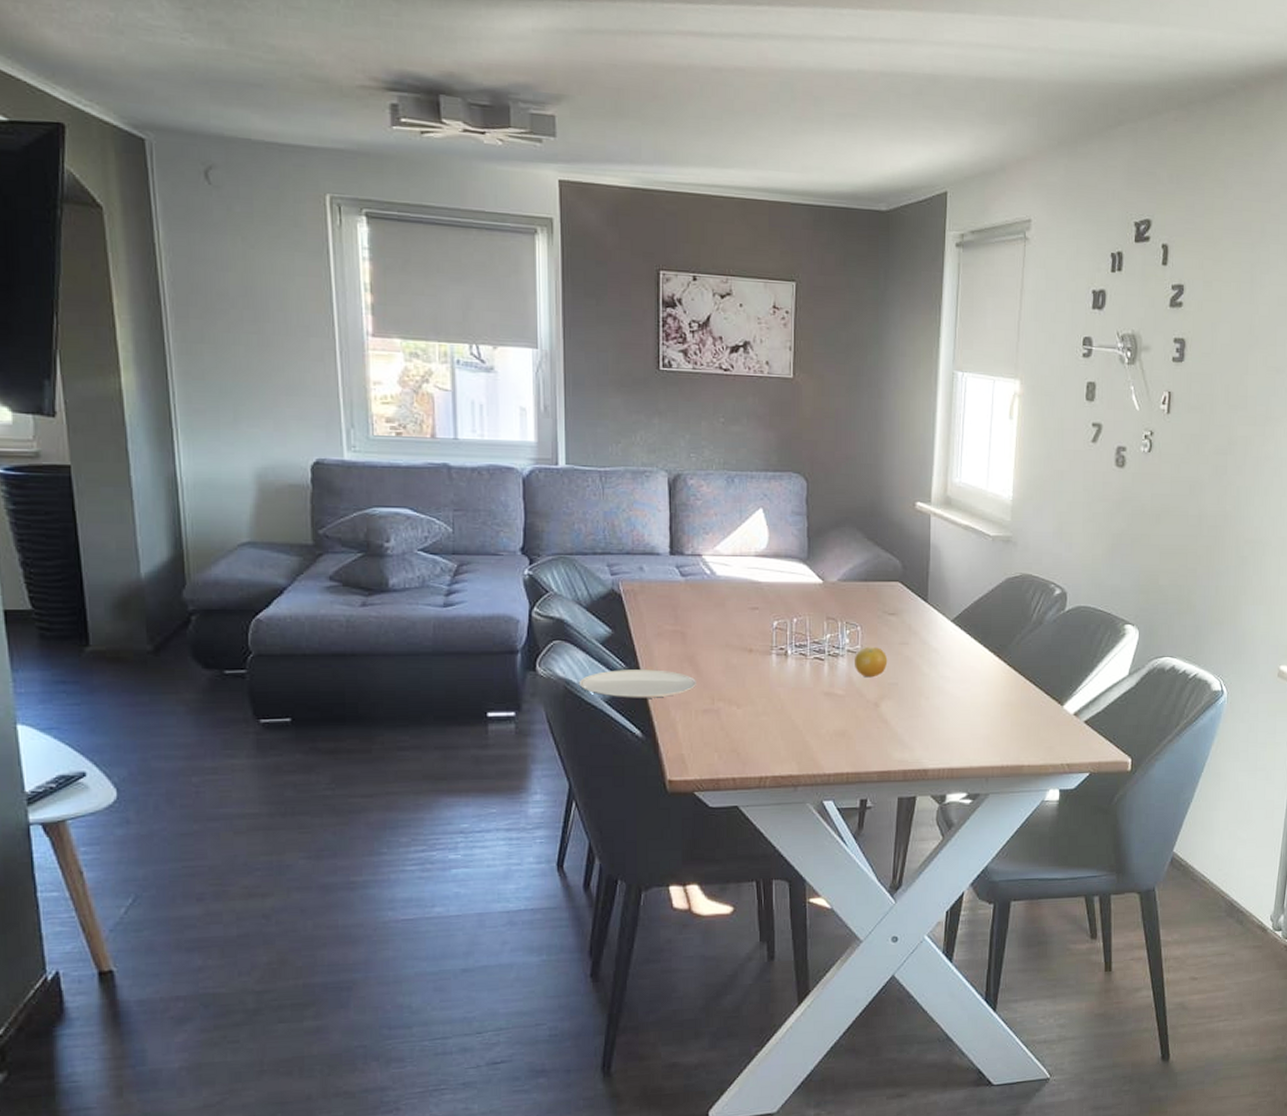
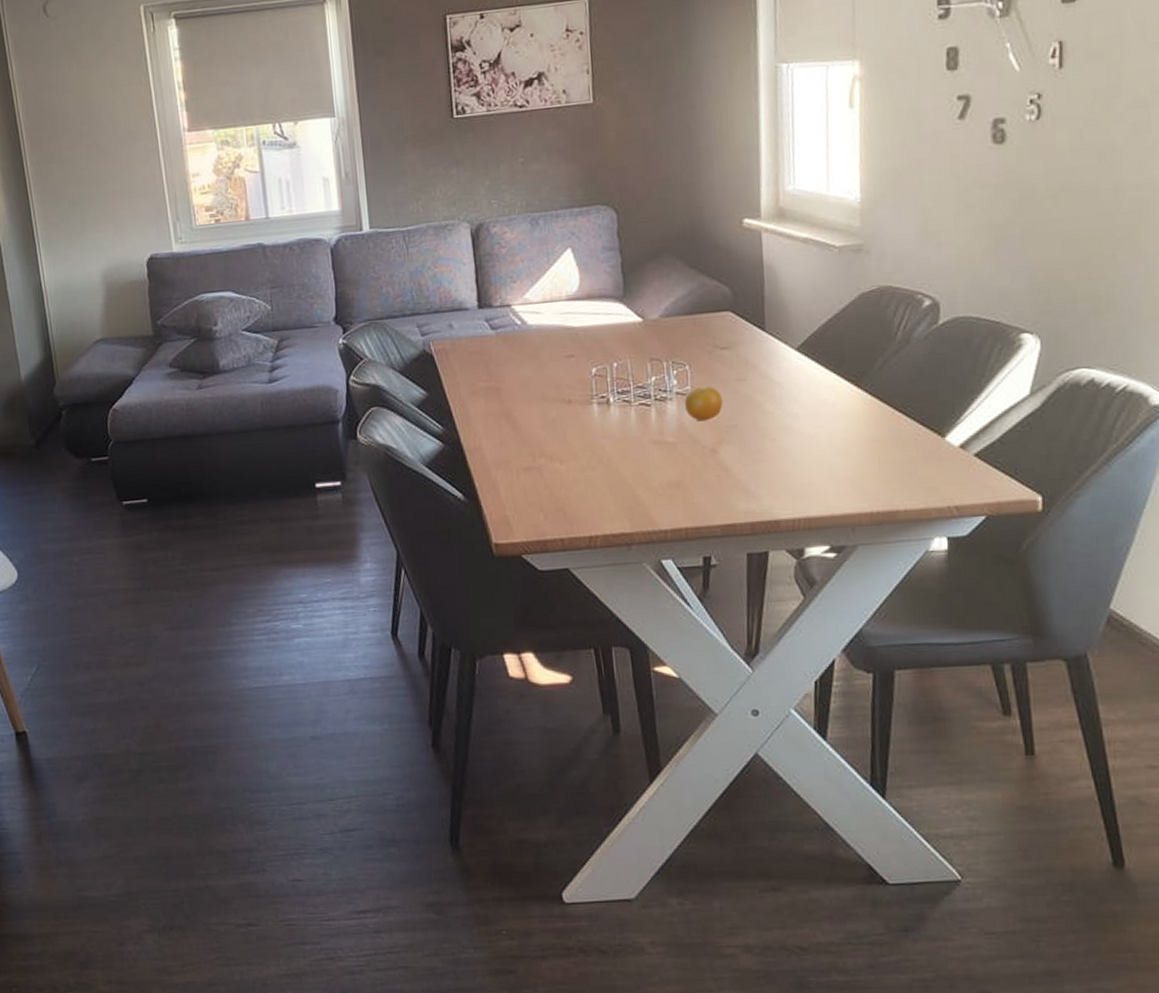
plate: present [578,669,696,698] -> none [398,429,515,461]

